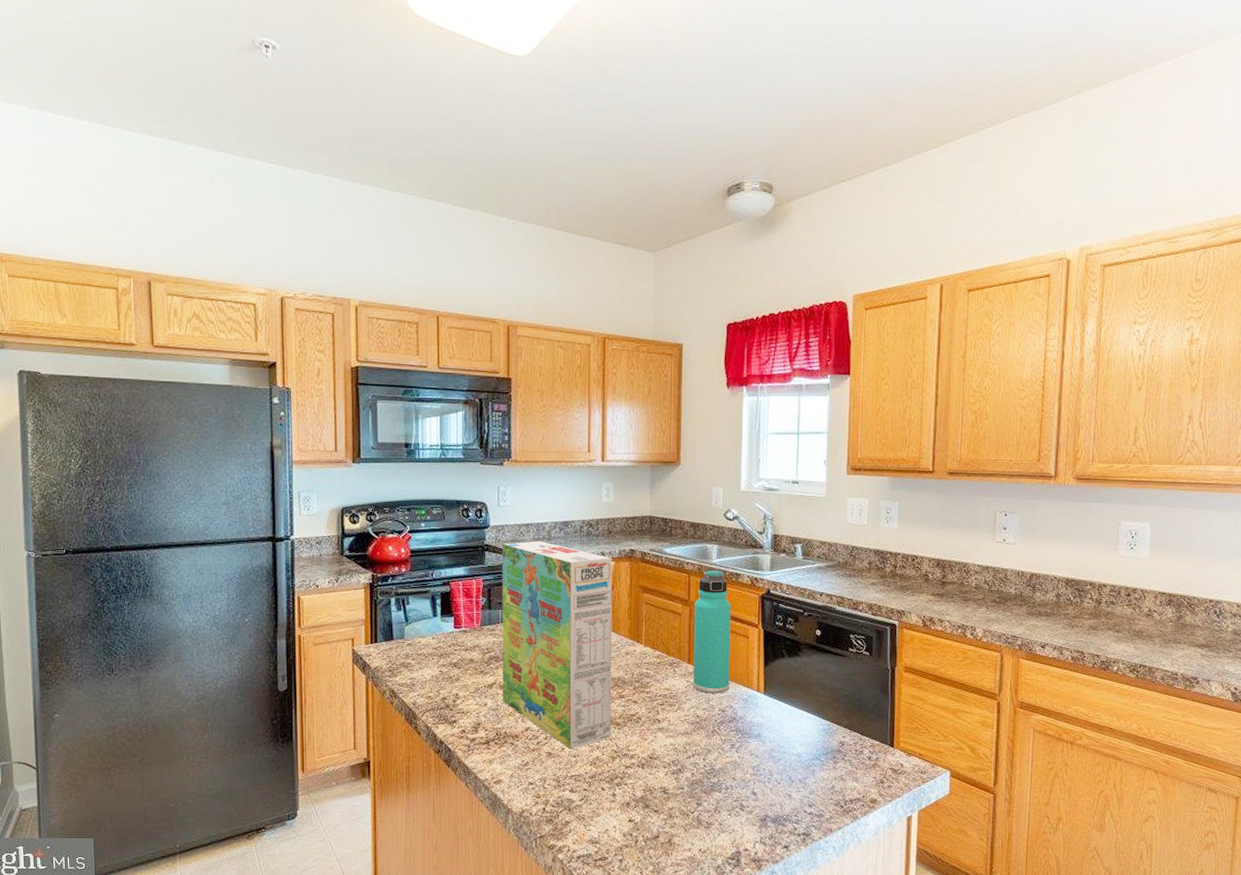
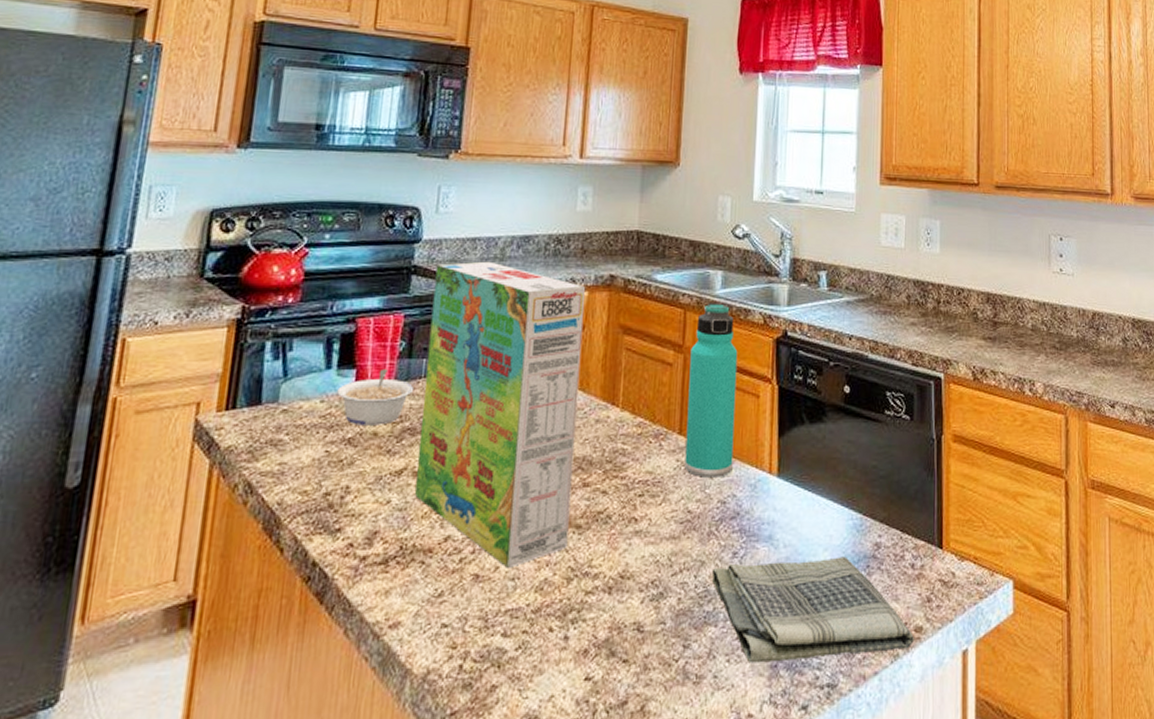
legume: none [443,616,495,655] -> present [337,368,415,425]
dish towel: none [716,750,871,817] -> present [711,556,915,664]

